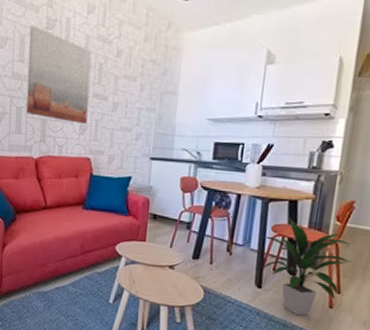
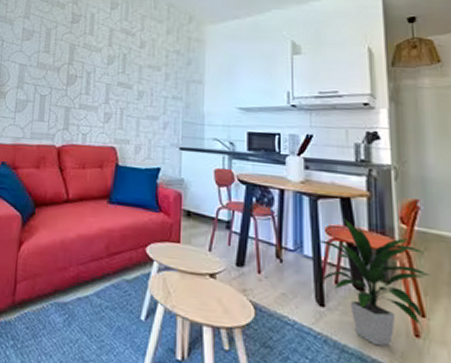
wall art: present [26,25,92,125] -> none [50,20,116,113]

